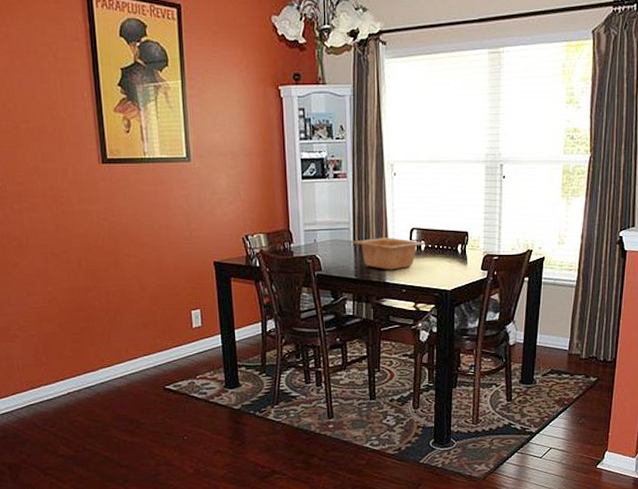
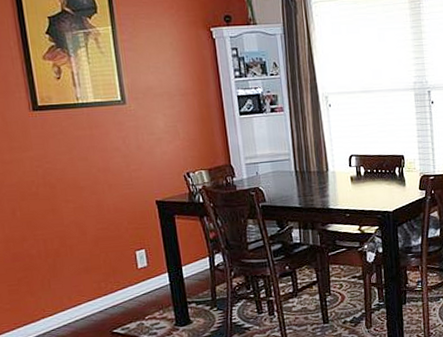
serving bowl: present [353,238,426,270] -> none [294,165,365,197]

